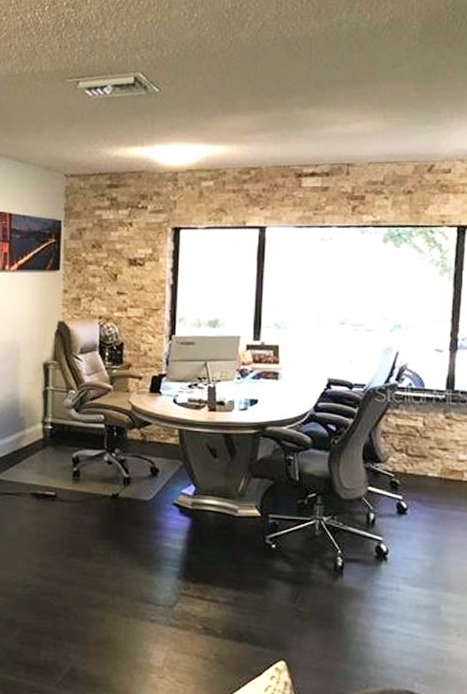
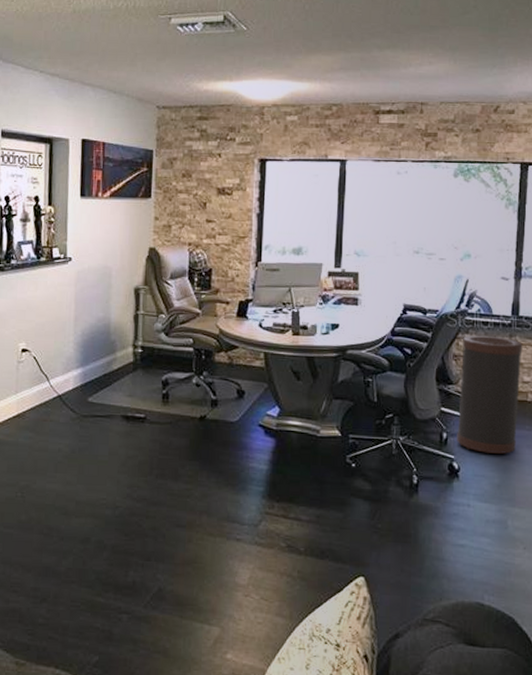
trash can: none [385,410,458,536] -> present [457,335,523,454]

